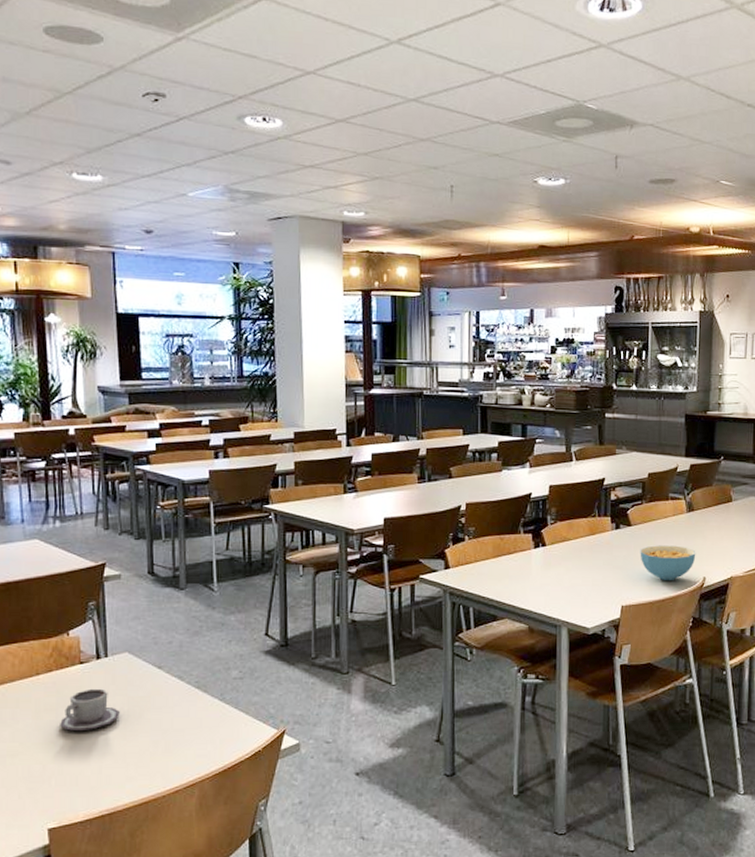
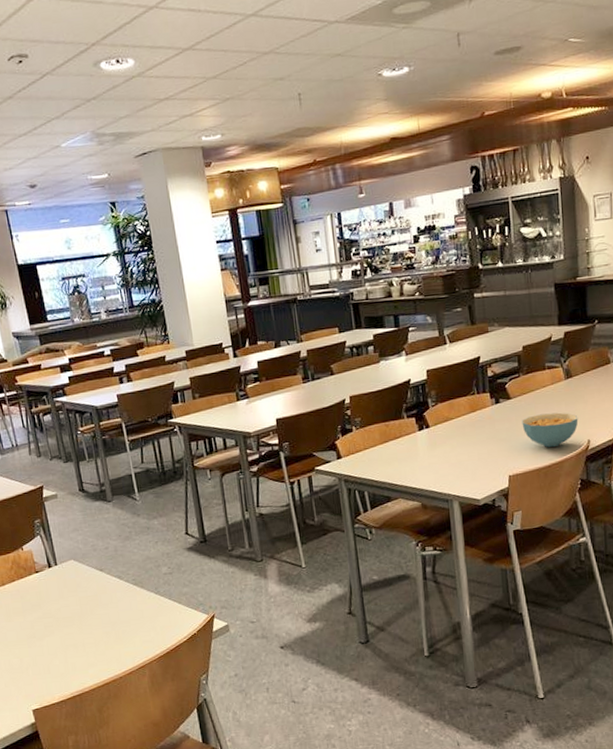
cup: present [60,688,120,732] -> none [28,592,75,629]

